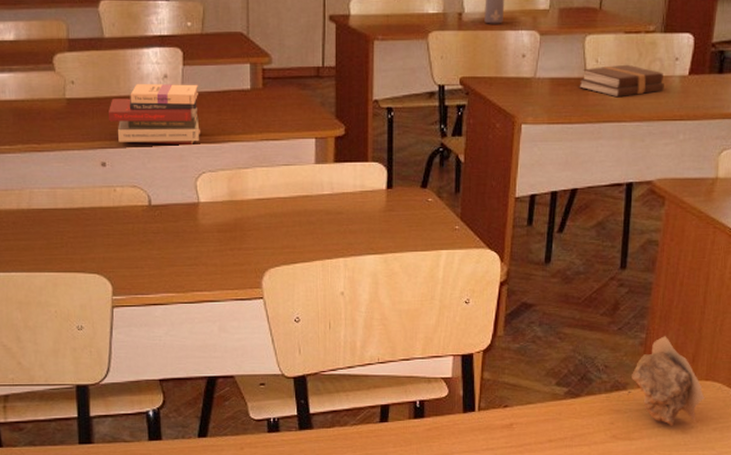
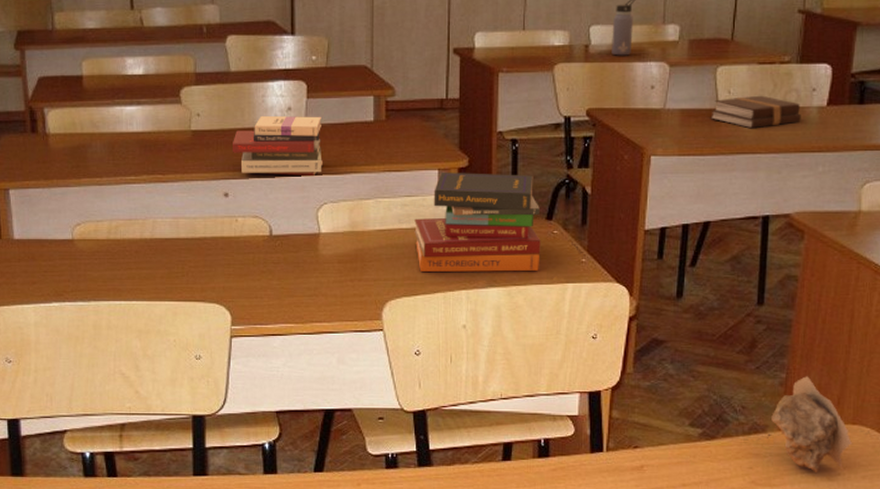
books: none [292,141,417,240] -> present [414,173,542,272]

